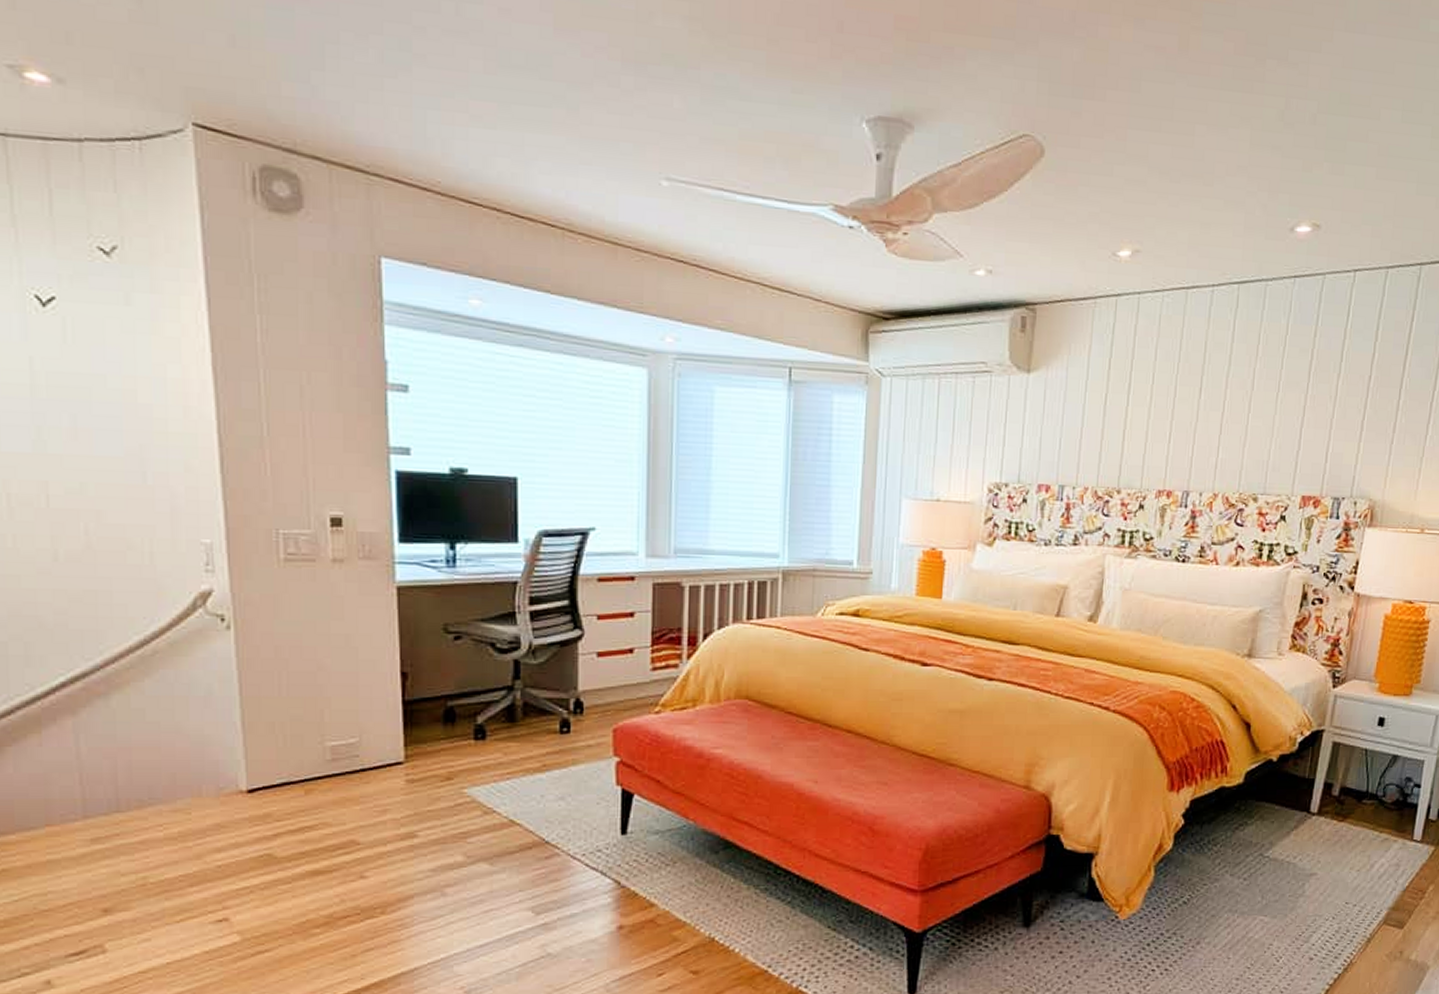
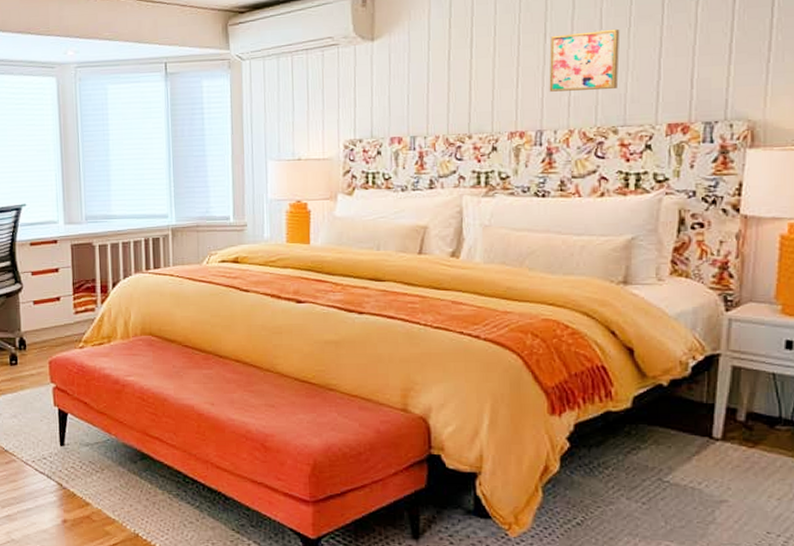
wall art: none [1199,391,1270,455] -> present [549,29,620,92]

